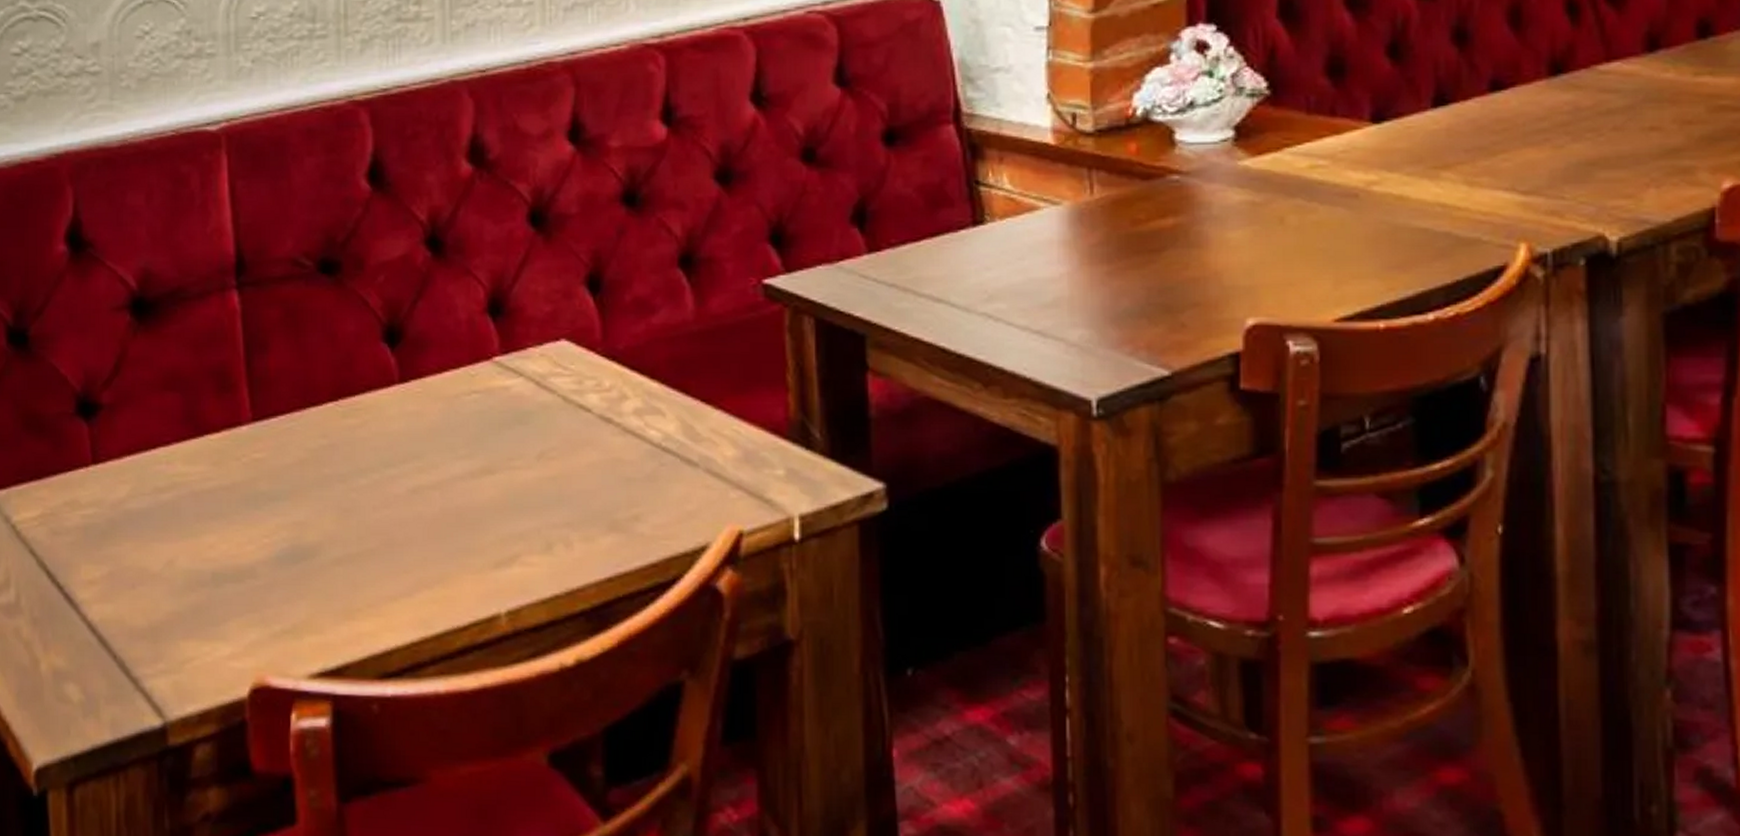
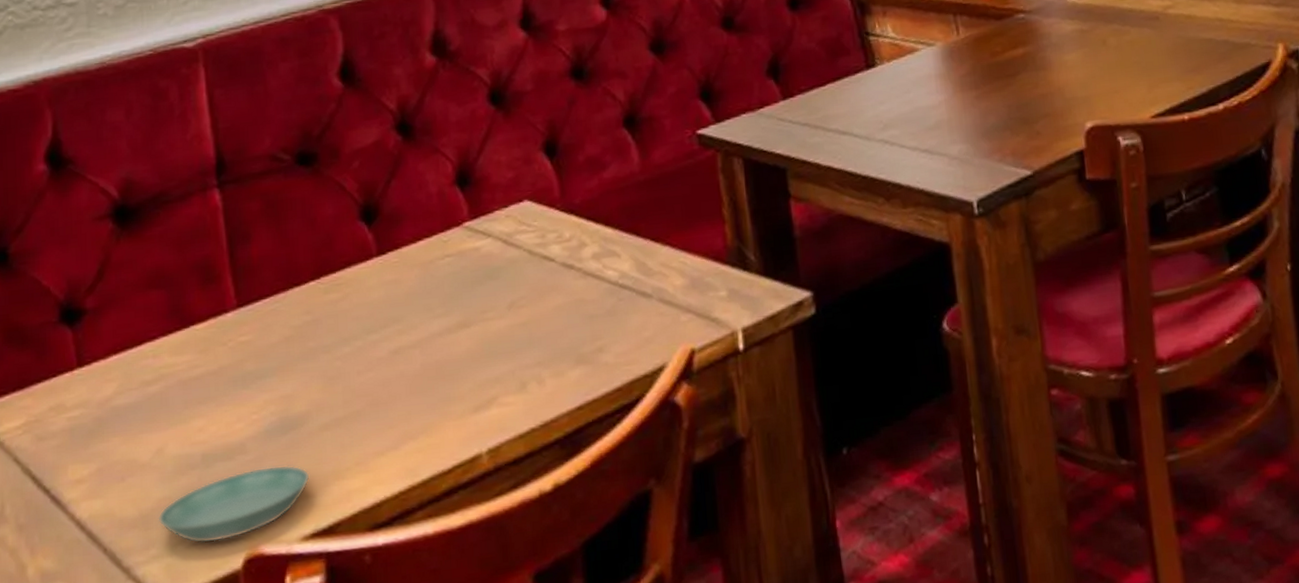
saucer: none [167,595,320,666] -> present [158,465,310,544]

